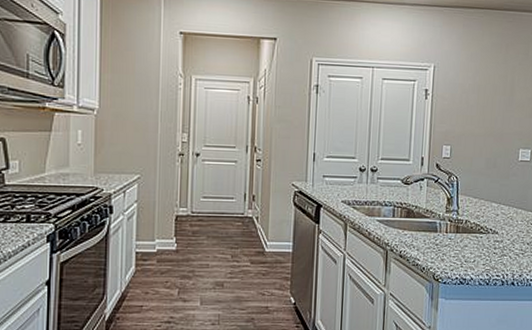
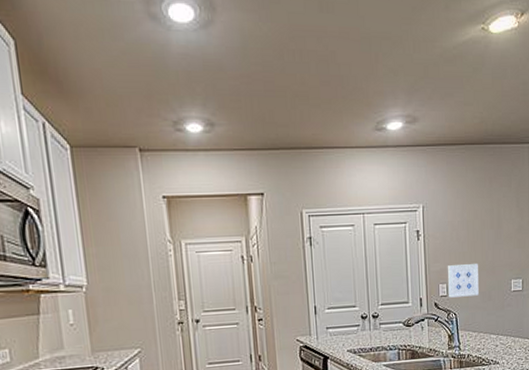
wall art: none [452,128,486,161] -> present [447,264,479,298]

